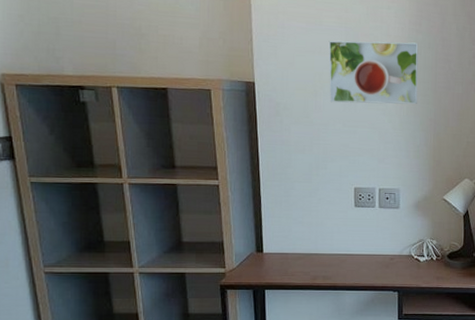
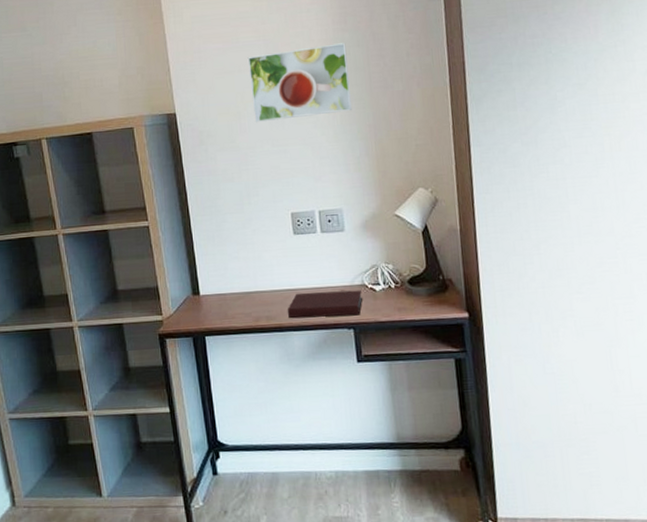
notebook: none [342,258,408,281] -> present [287,290,362,318]

